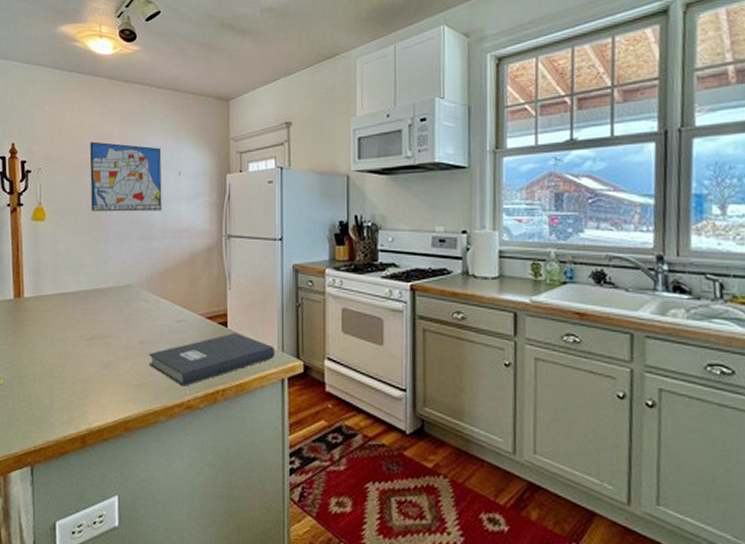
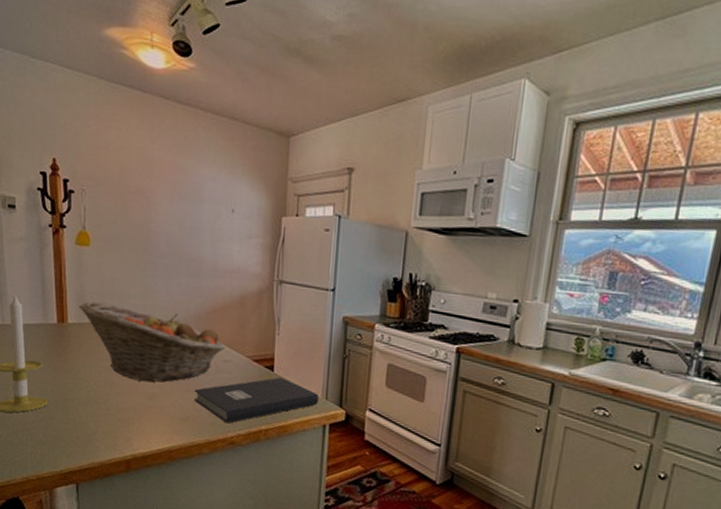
fruit basket: none [35,274,178,350] -> present [79,301,225,382]
wall art: present [89,141,162,212] -> none [138,166,215,249]

